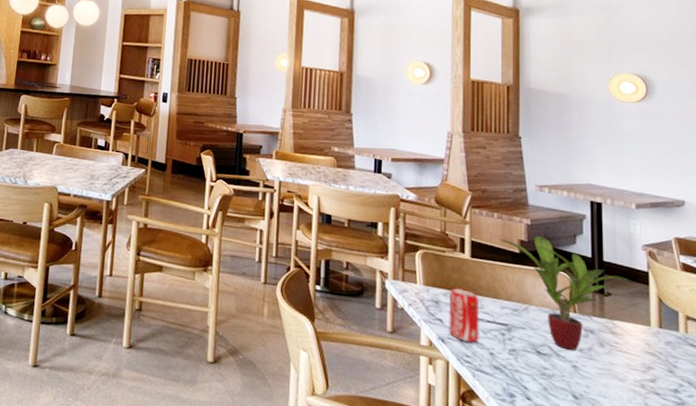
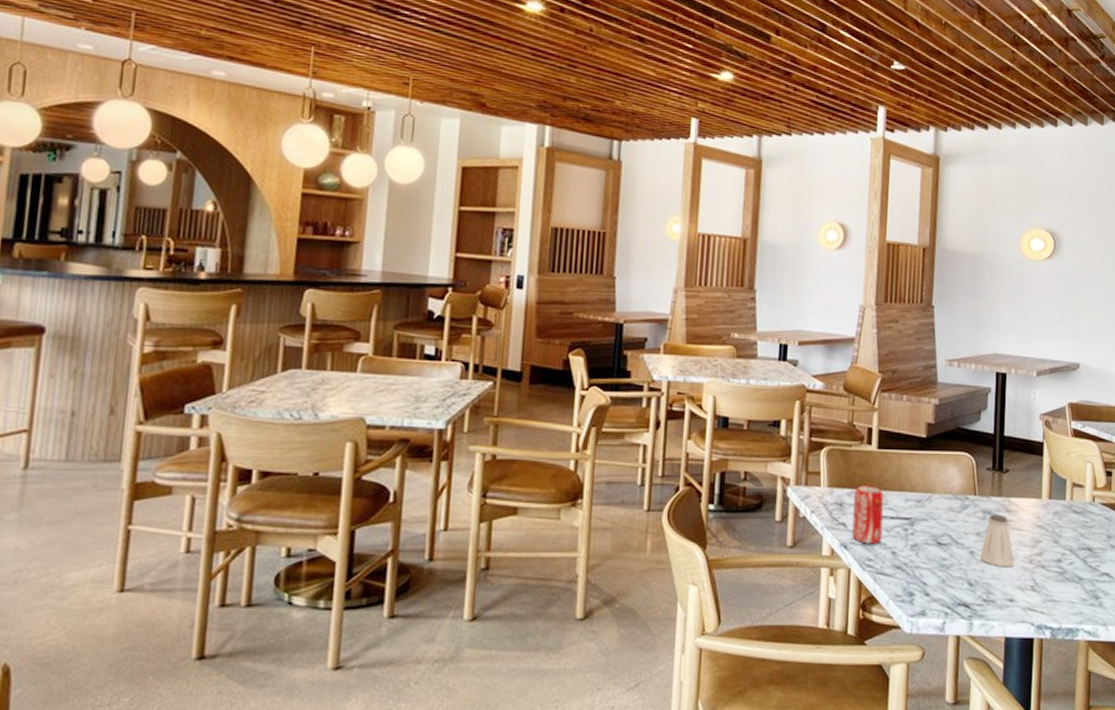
potted plant: present [499,235,633,351] -> none [907,415,1029,535]
saltshaker: none [583,333,624,388] -> present [979,514,1015,568]

